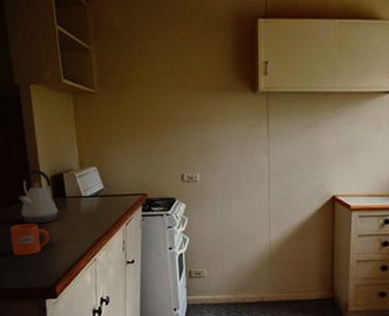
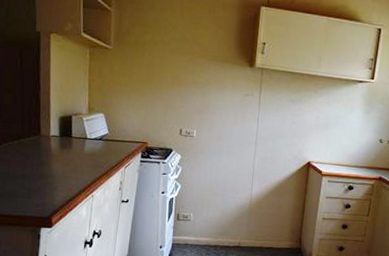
mug: present [9,224,49,256] -> none [14,156,52,186]
kettle: present [18,170,59,224] -> none [26,110,63,159]

